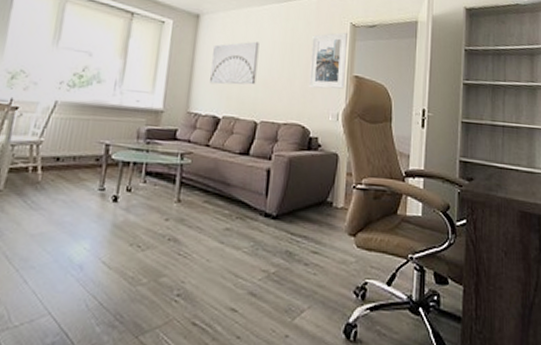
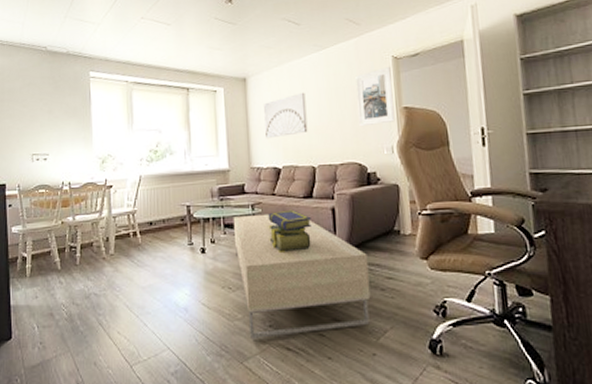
coffee table: none [153,164,296,309] -> present [233,213,371,338]
stack of books: none [194,164,244,213] -> present [268,209,312,254]

